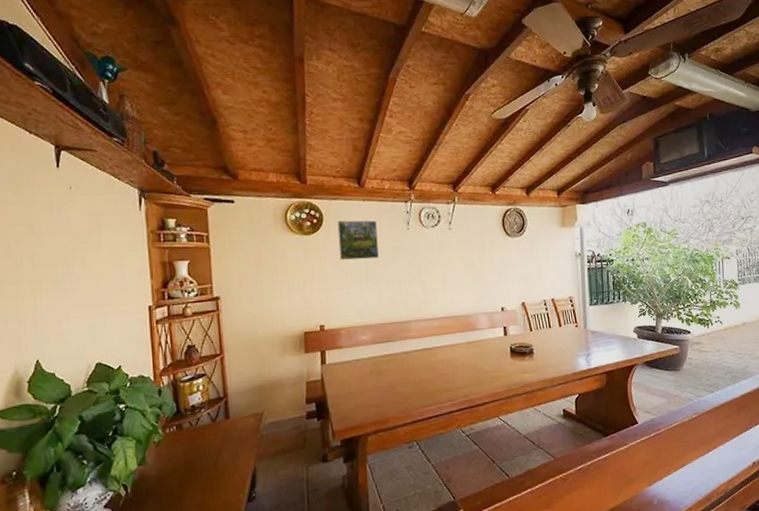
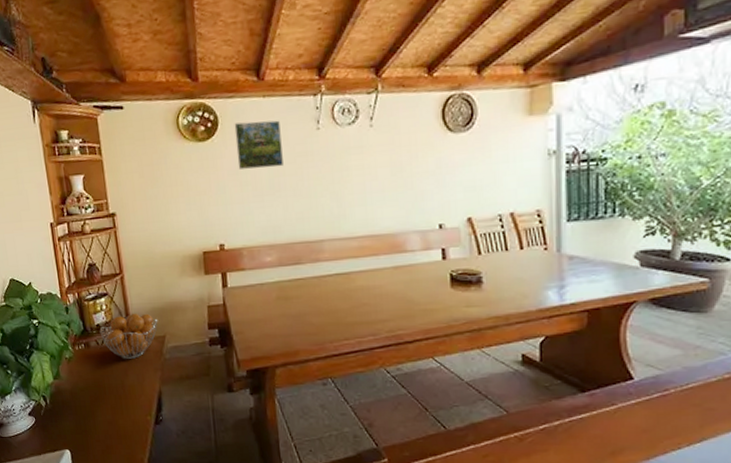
fruit basket: none [194,392,257,438] -> present [99,313,158,359]

